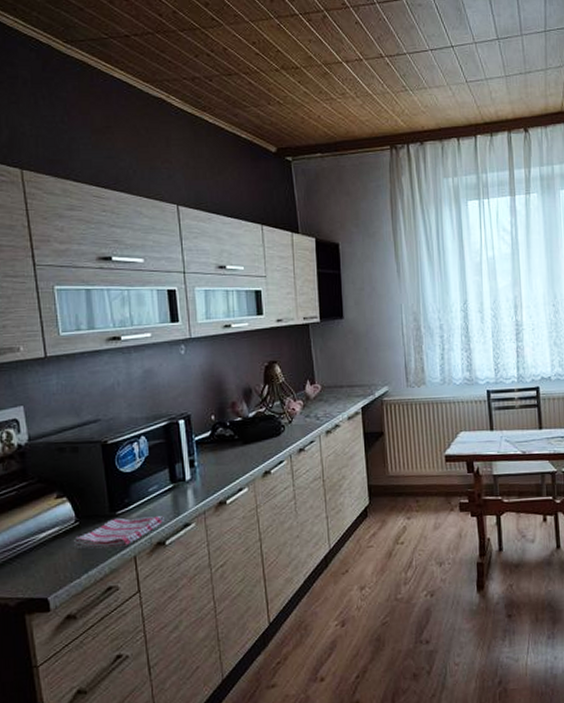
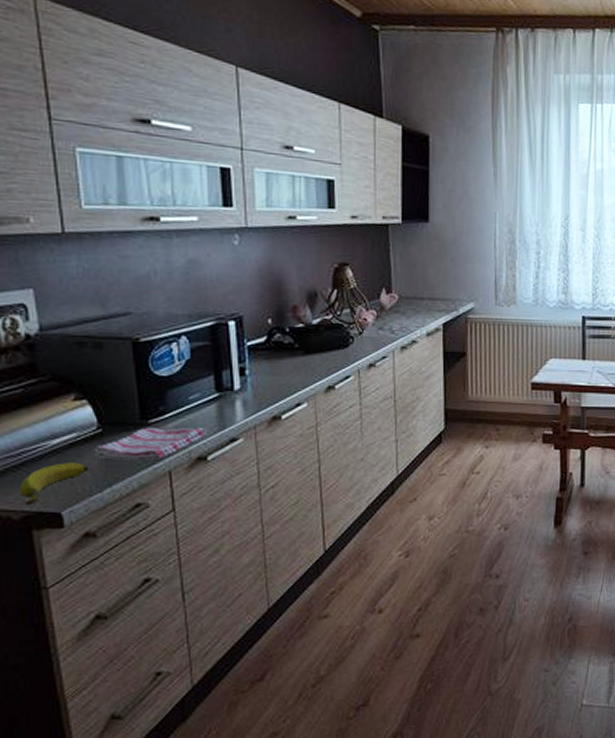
banana: none [15,552,69,593] -> present [20,462,88,505]

